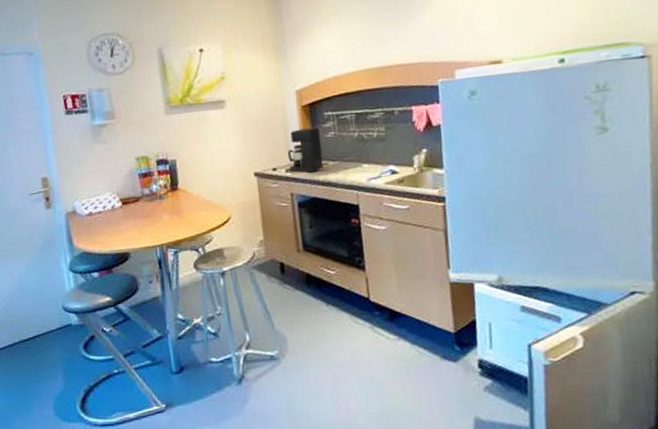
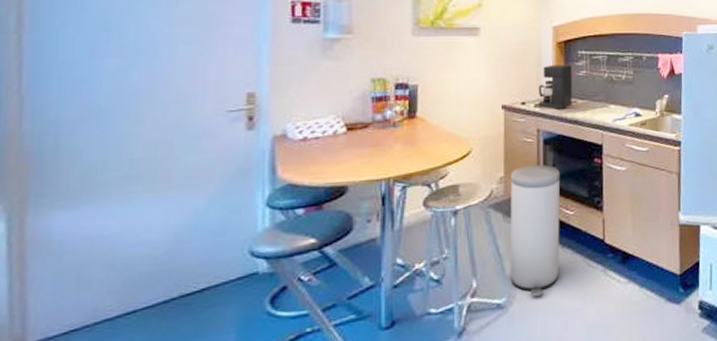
pedal bin: none [270,227,327,350] -> present [510,164,561,297]

